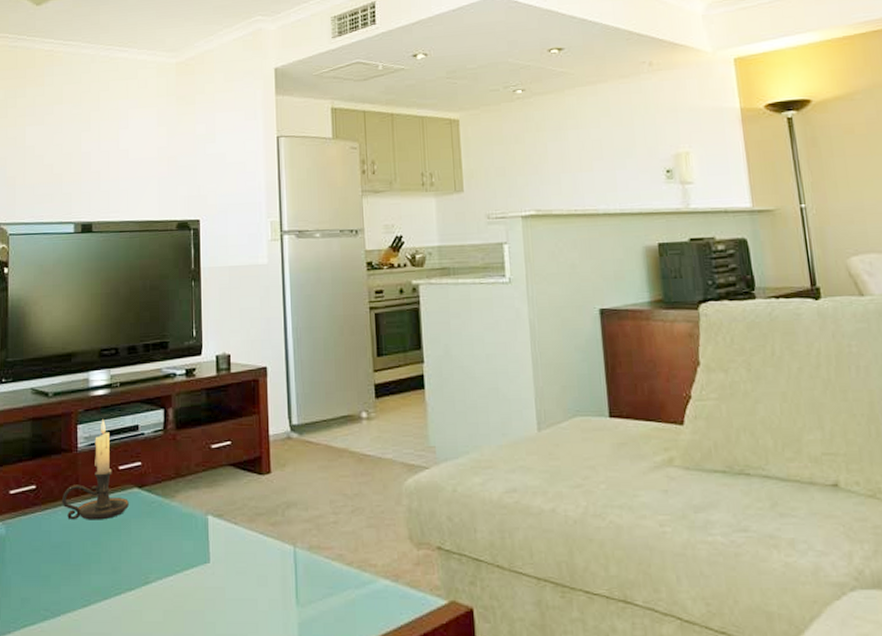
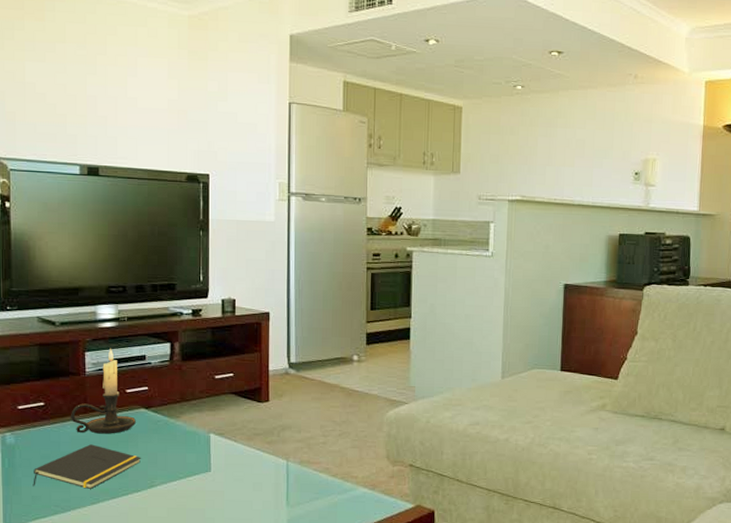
notepad: none [22,533,135,588] -> present [33,444,142,489]

